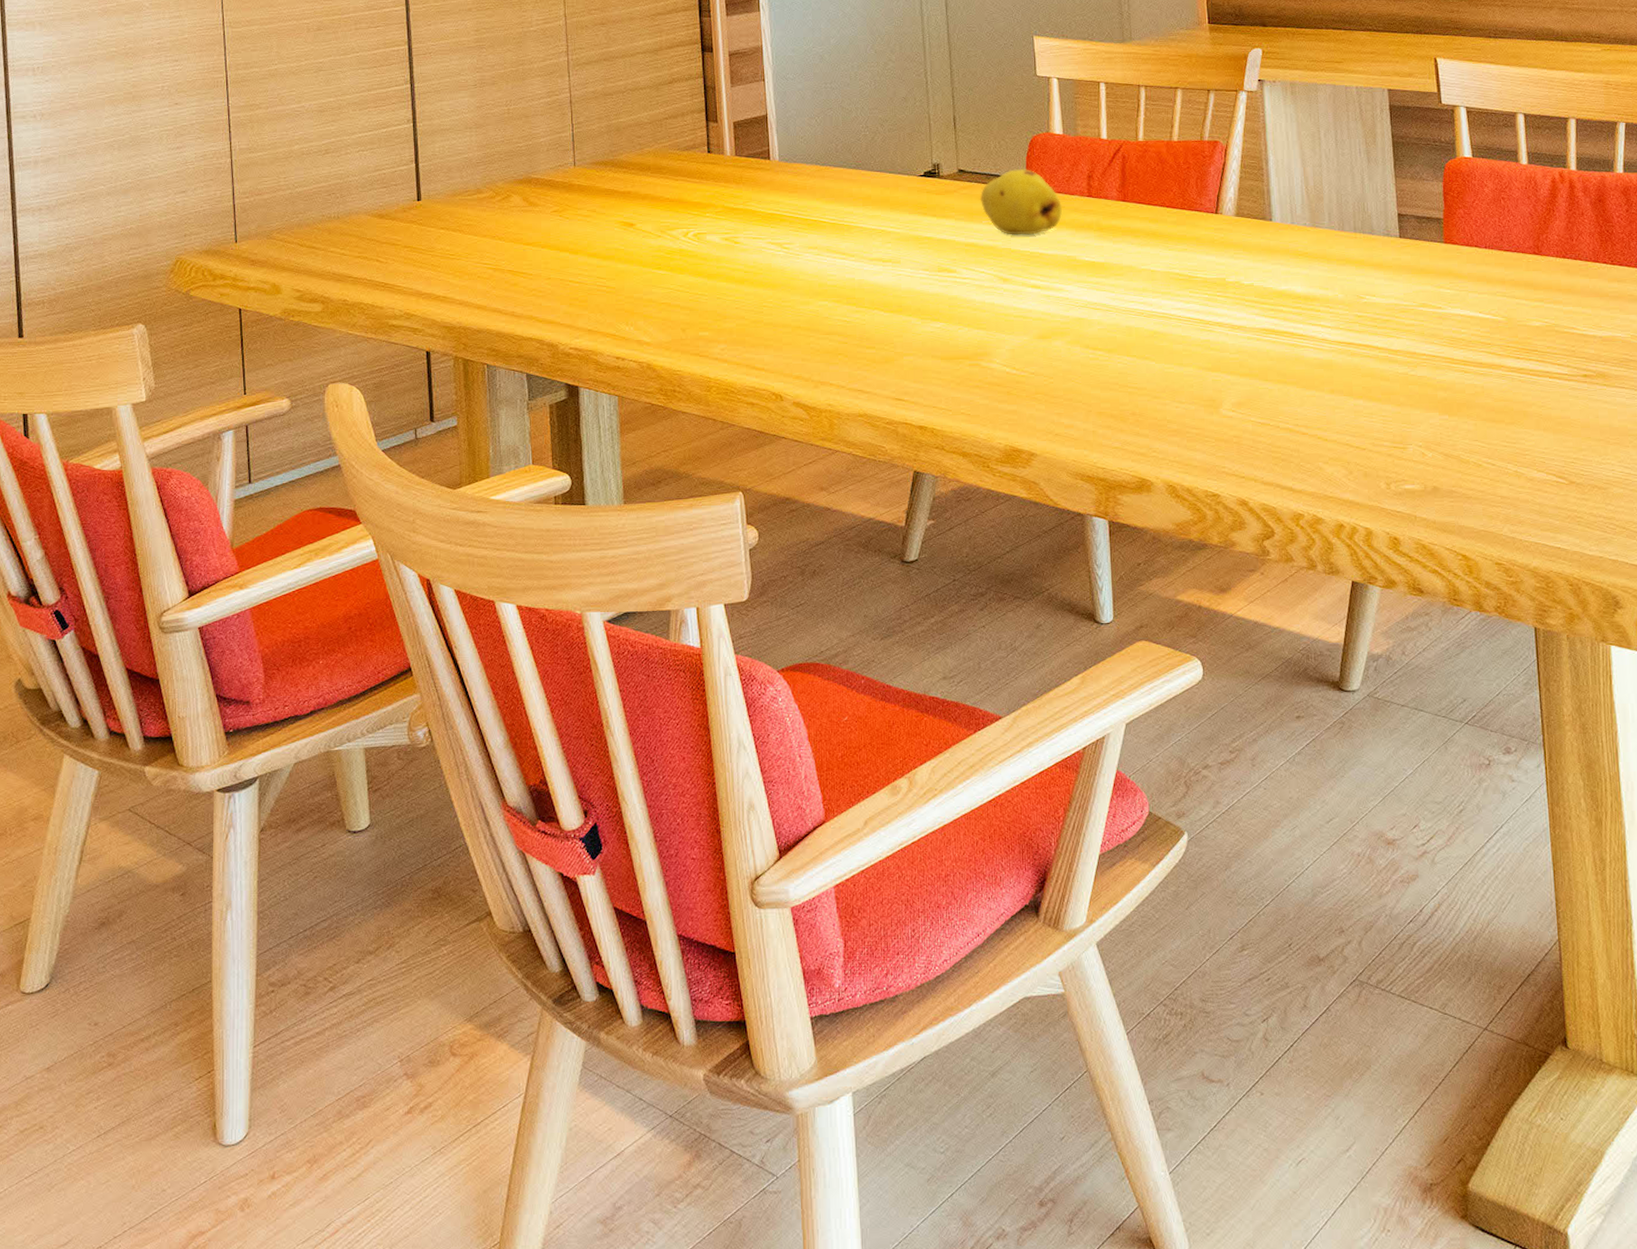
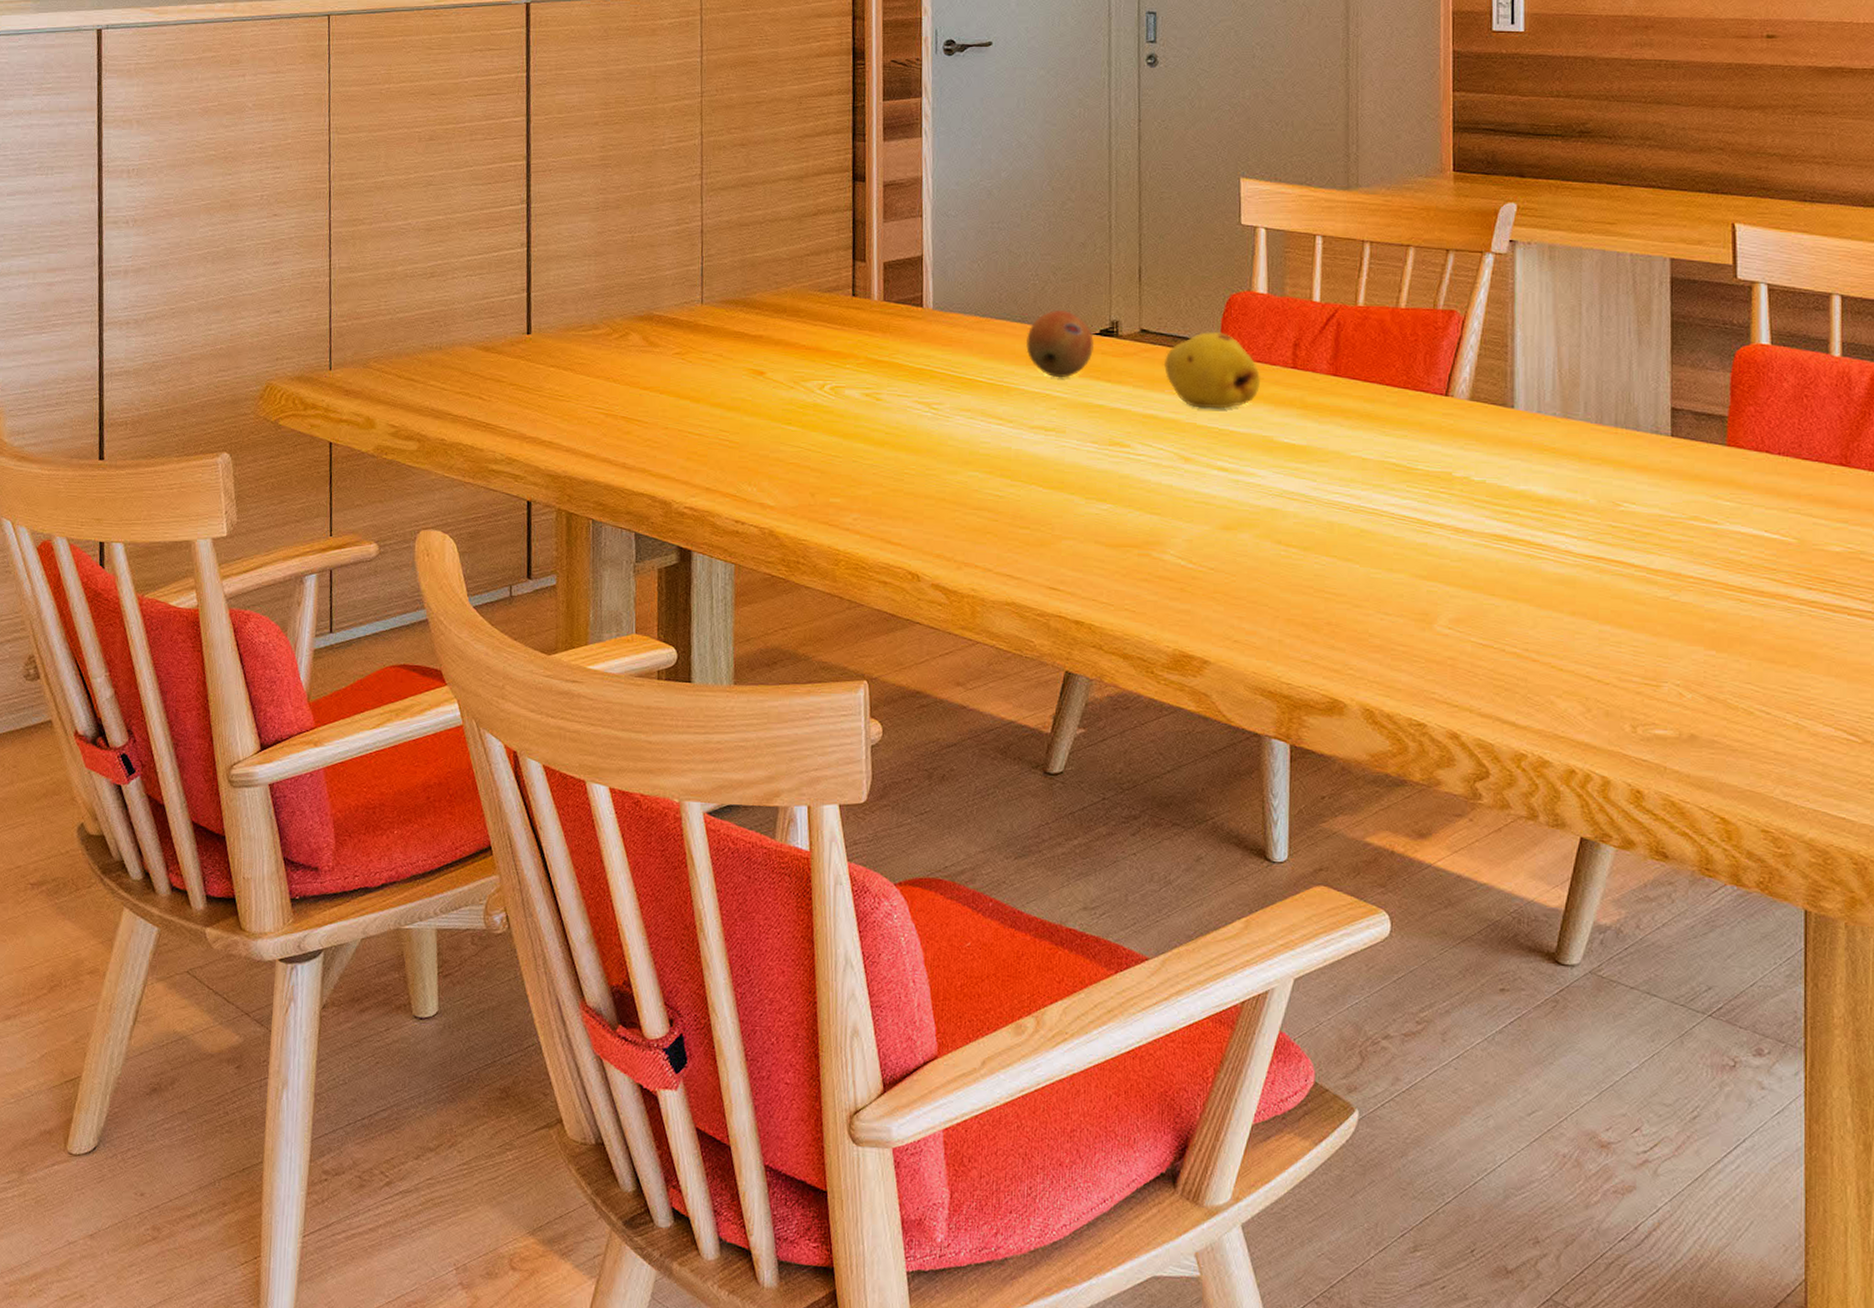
fruit: none [861,157,920,215] -> present [1025,310,1095,377]

